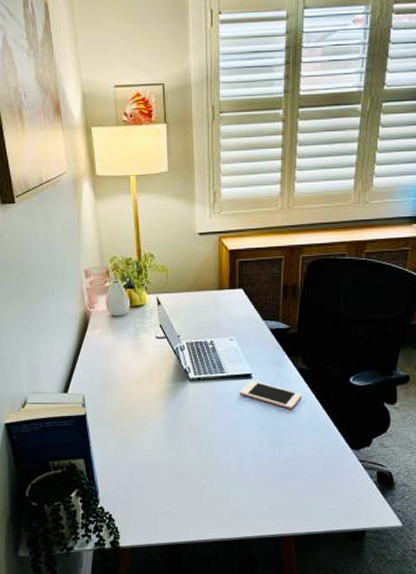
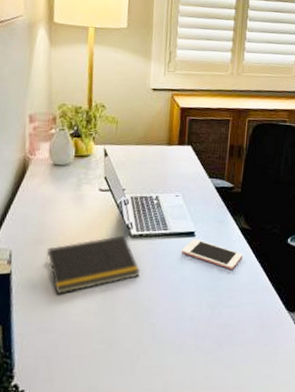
notepad: none [114,379,200,432] -> present [45,235,140,294]

